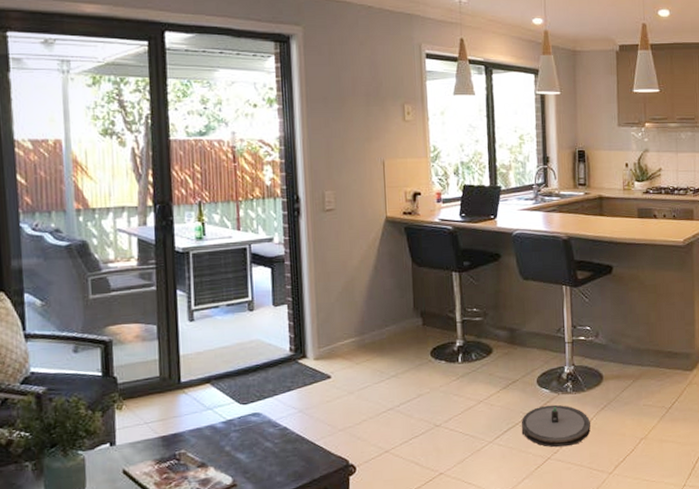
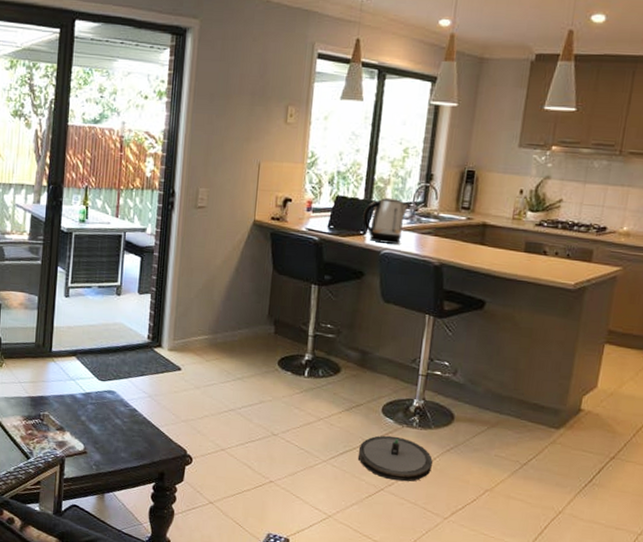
kettle: none [491,181,531,225] -> present [363,197,409,244]

